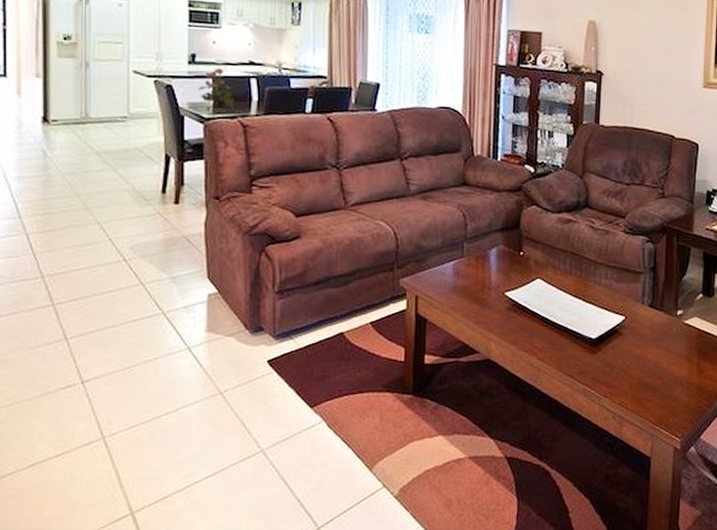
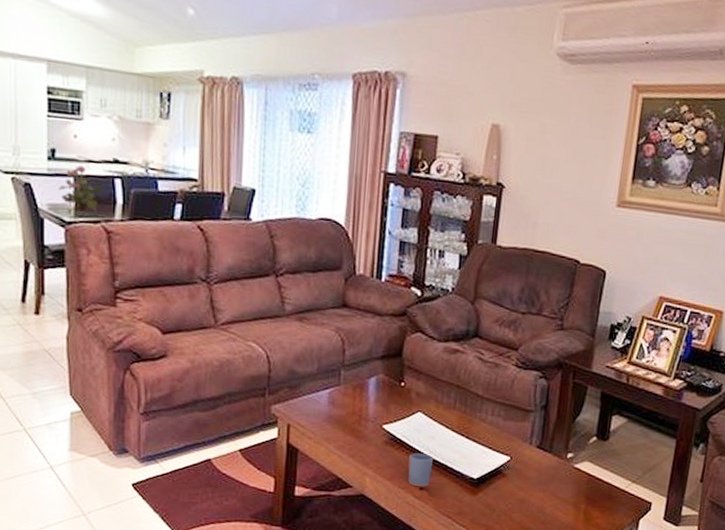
mug: none [531,317,554,350] -> present [408,453,434,487]

